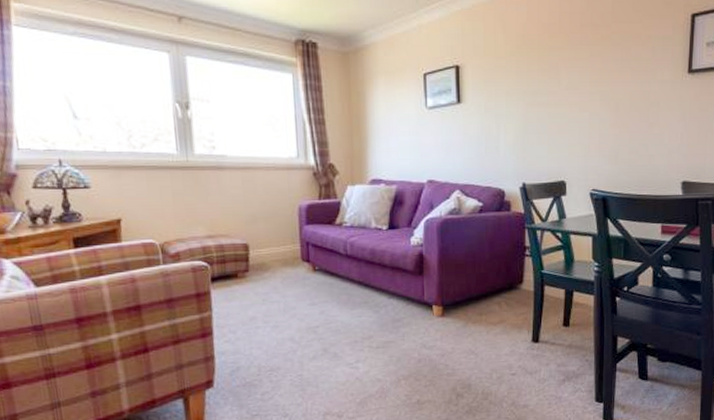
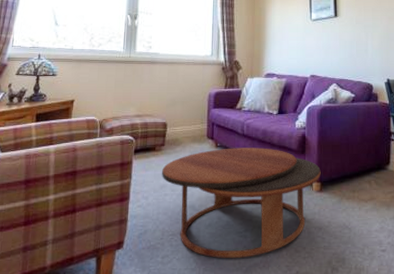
coffee table: none [249,269,443,392] -> present [162,148,321,259]

